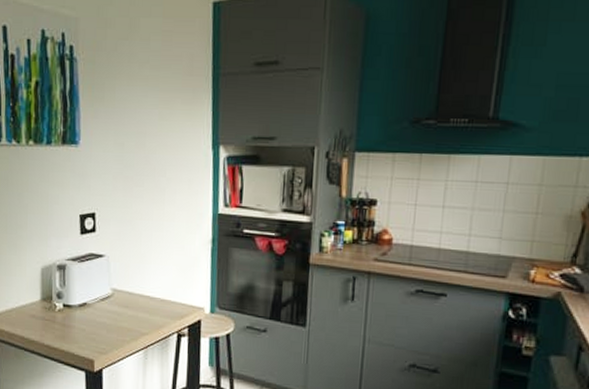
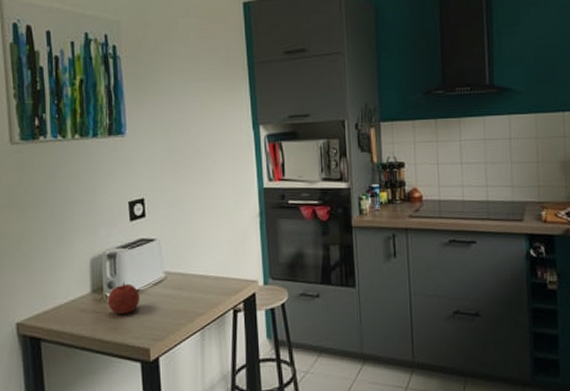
fruit: none [56,294,87,325] -> present [107,282,139,314]

